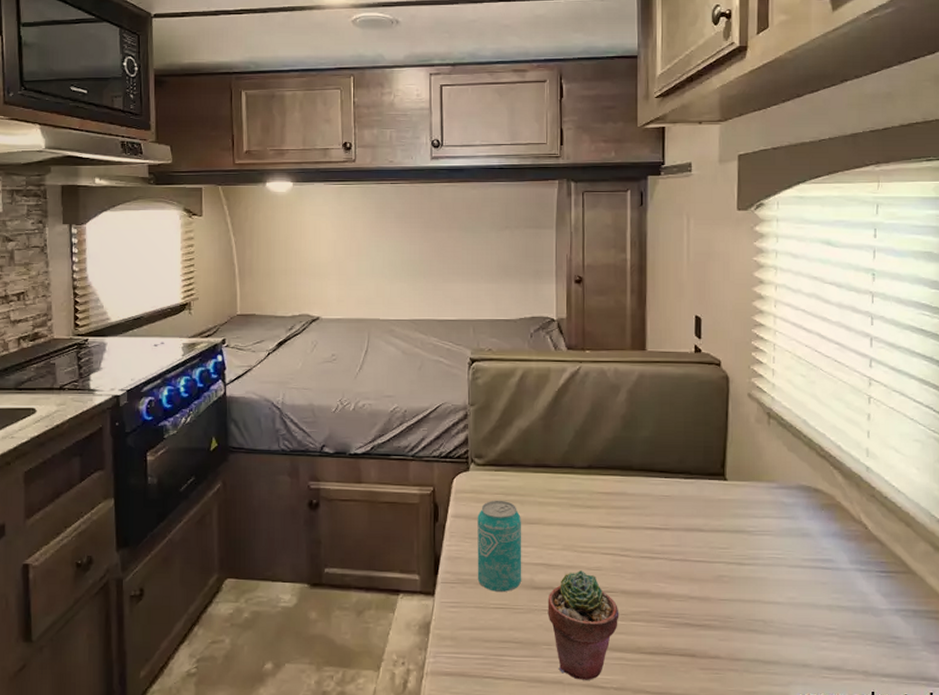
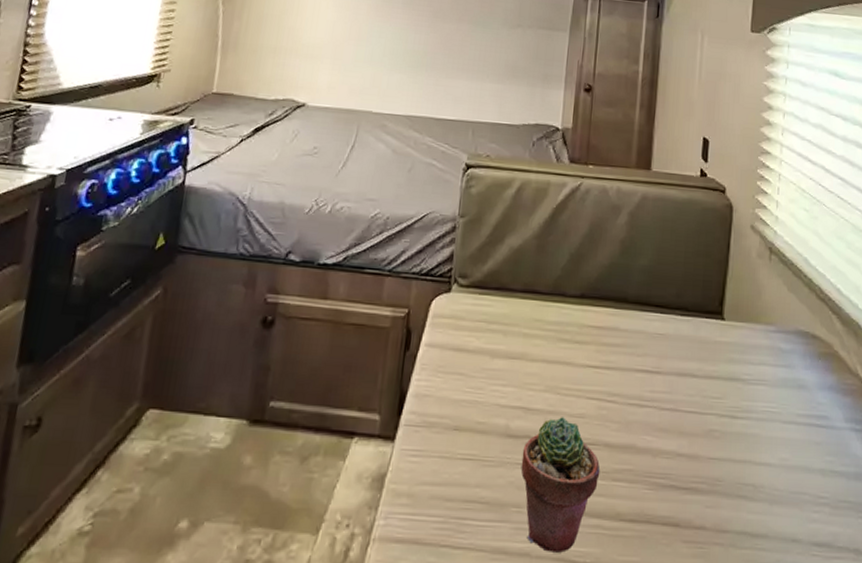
beverage can: present [477,500,522,593] -> none [446,328,503,441]

